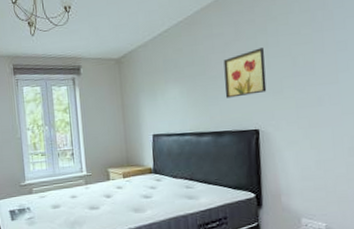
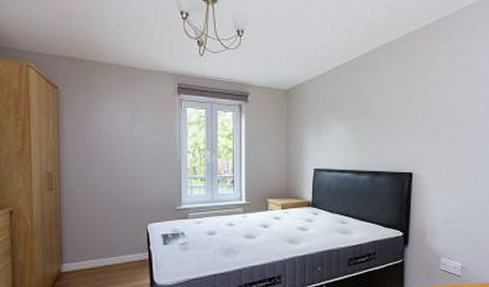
wall art: present [223,48,267,98] -> none [385,96,424,140]

